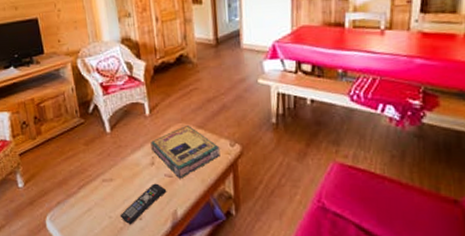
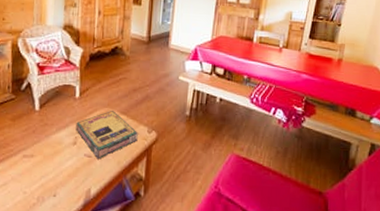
remote control: present [120,183,167,225] -> none [34,162,84,202]

